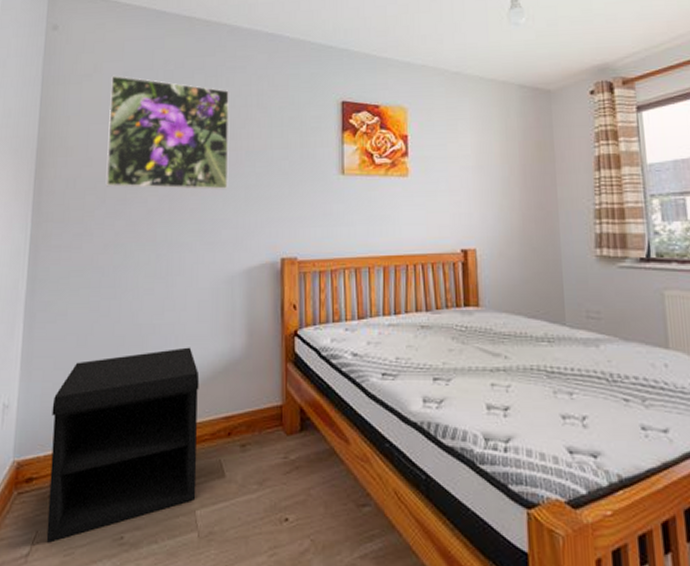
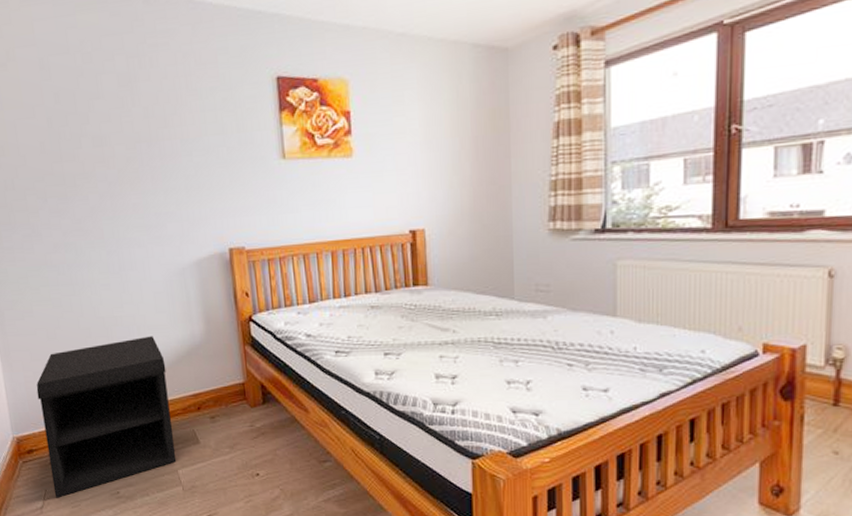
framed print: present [105,75,229,191] -> none [27,62,168,186]

